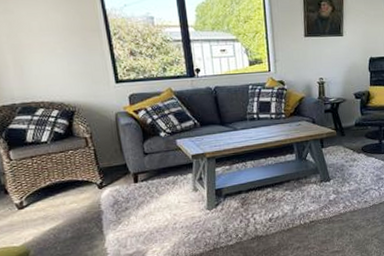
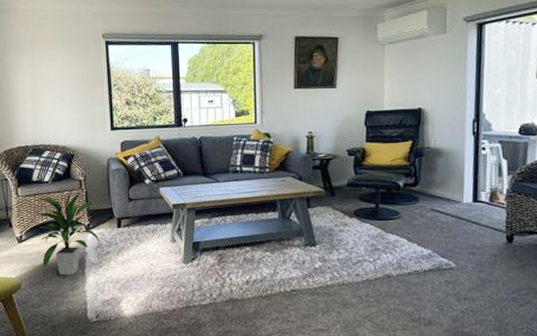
indoor plant: none [33,148,116,237] -> present [35,190,100,276]

